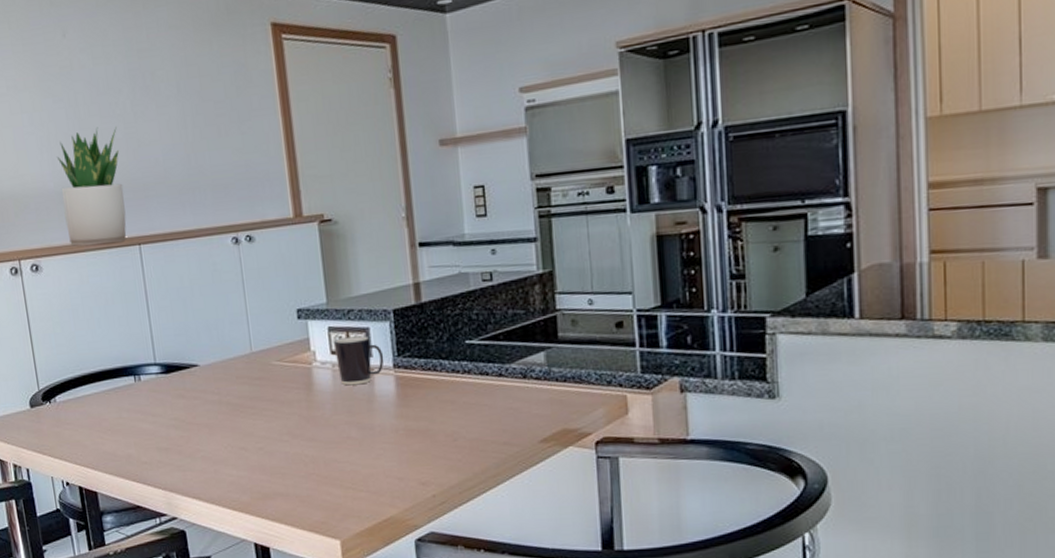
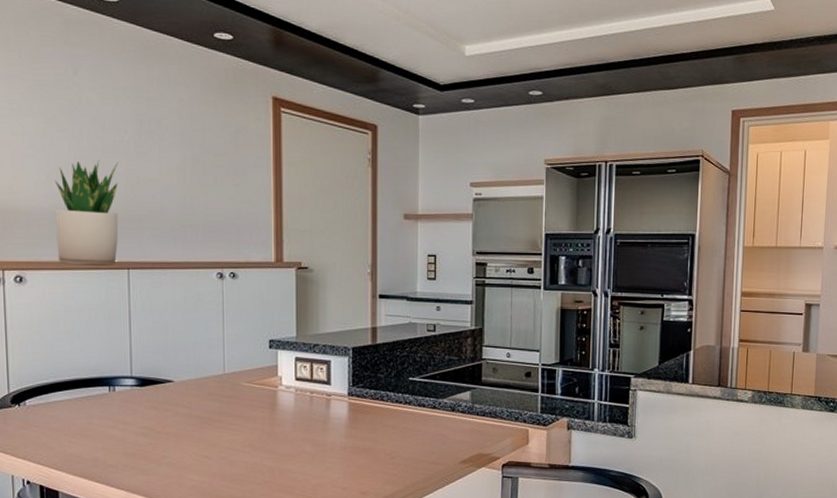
mug: present [333,335,384,386] -> none [298,367,341,408]

